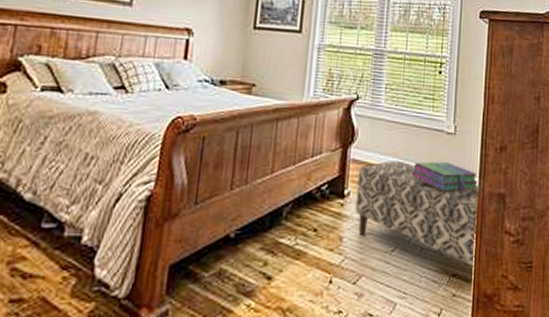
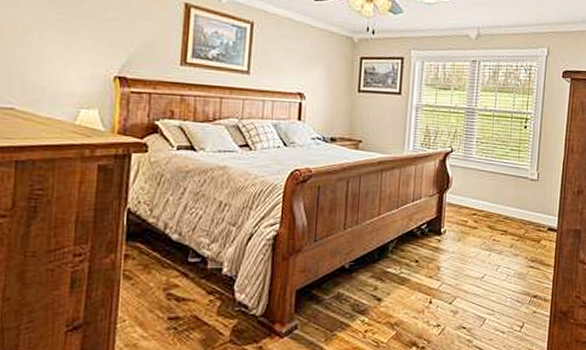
bench: present [355,160,481,268] -> none [450,203,560,291]
stack of books: present [411,161,478,192] -> none [499,204,557,229]

